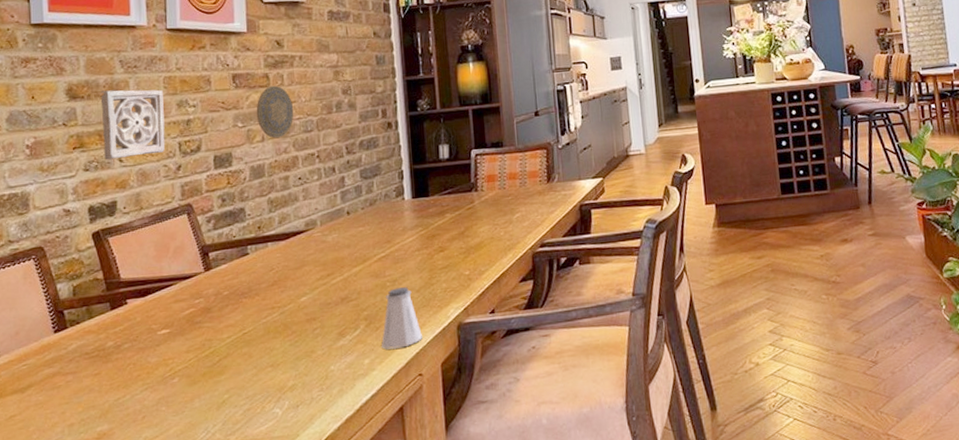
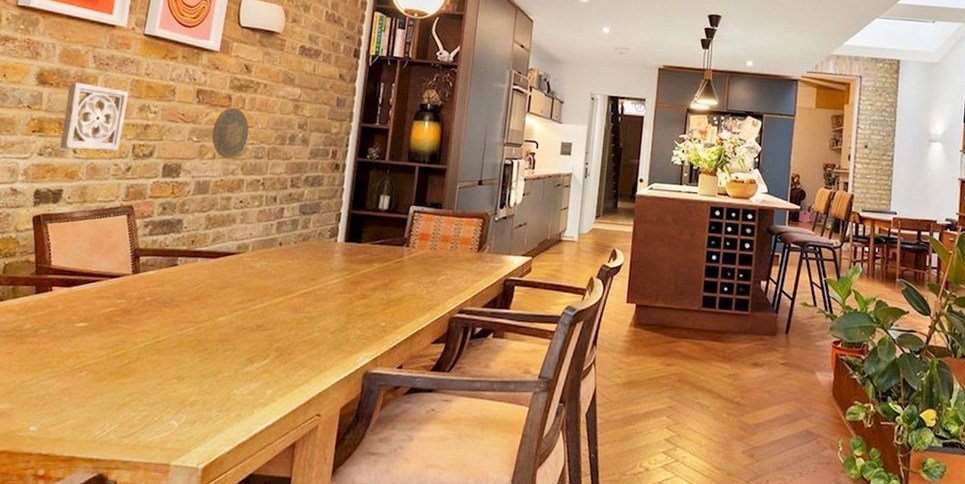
saltshaker: present [381,287,422,349] -> none [287,326,328,385]

